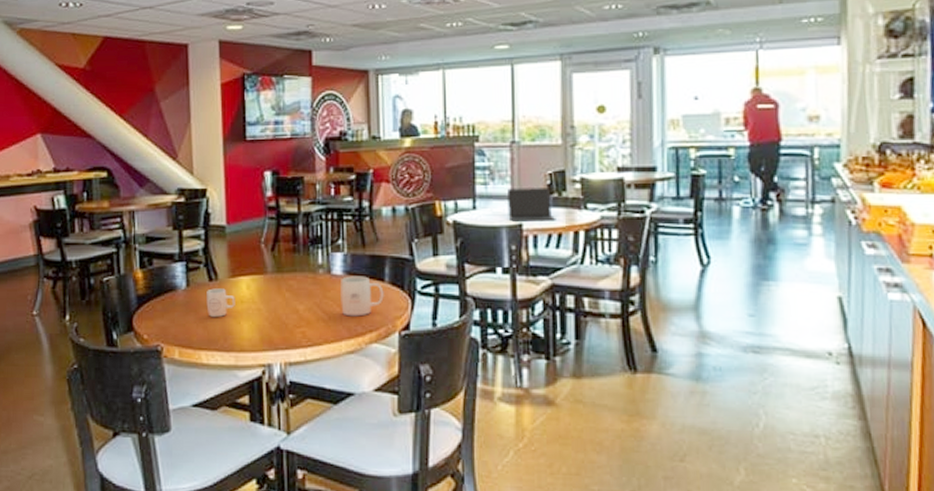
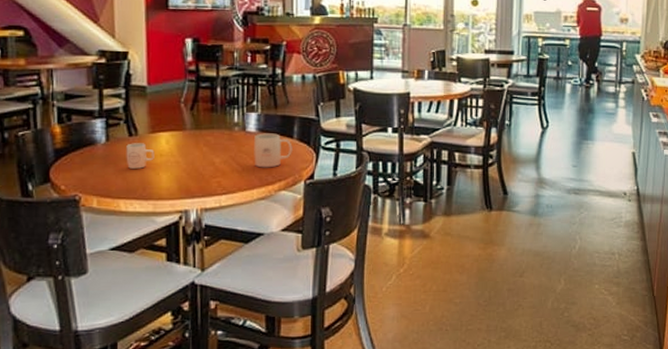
laptop: present [507,188,556,222] -> none [399,63,437,91]

